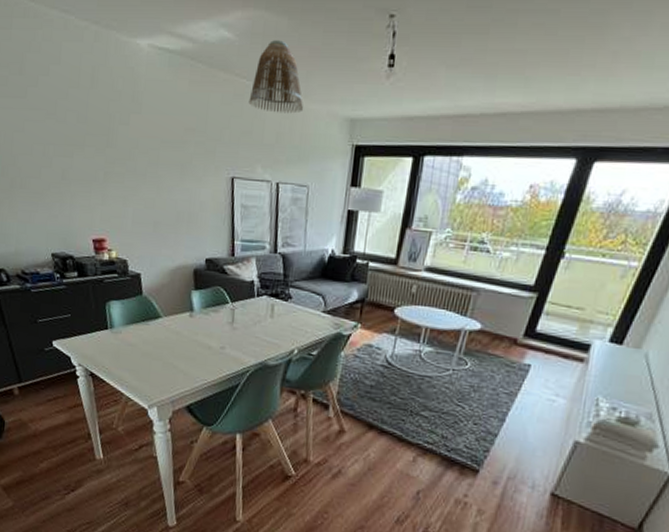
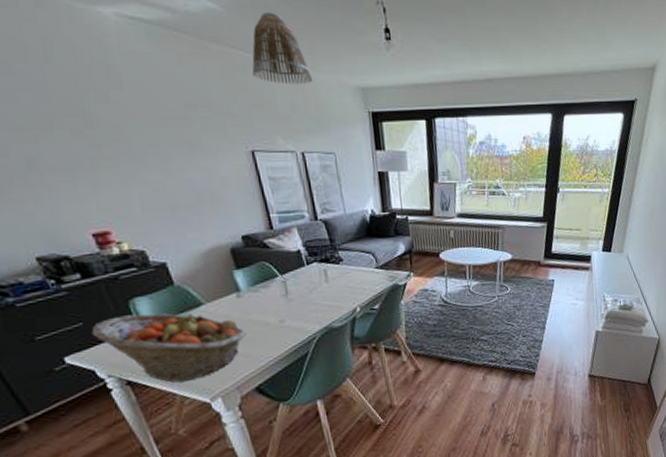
fruit basket: none [75,314,190,385] -> present [91,313,246,383]

